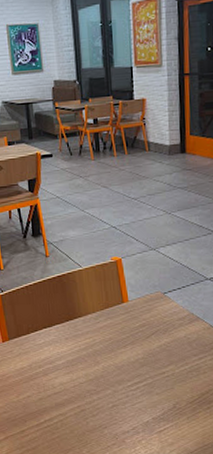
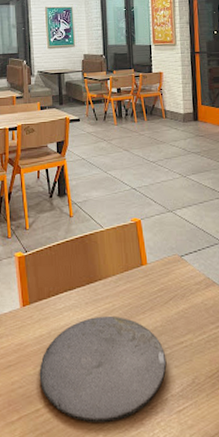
plate: none [22,349,148,441] -> present [39,315,167,422]

